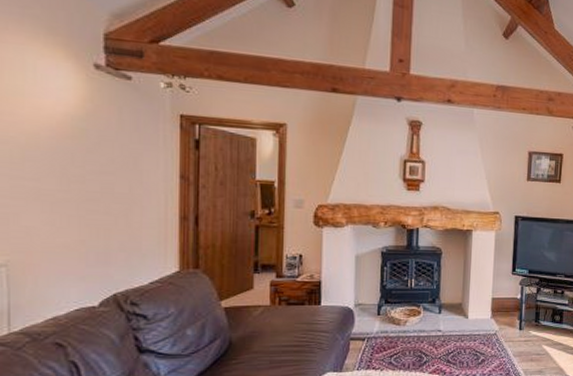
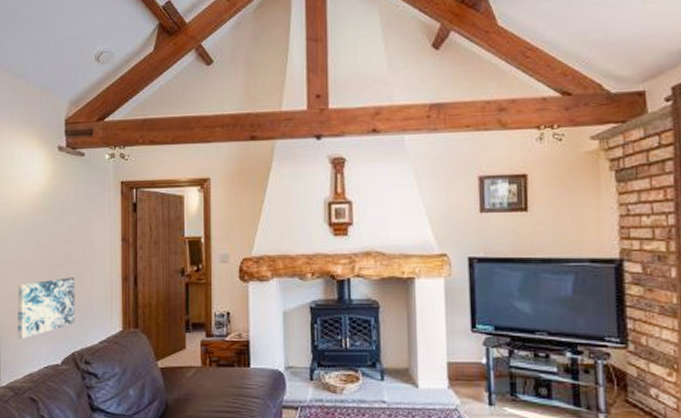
wall art: none [35,213,118,280] -> present [17,277,75,340]

